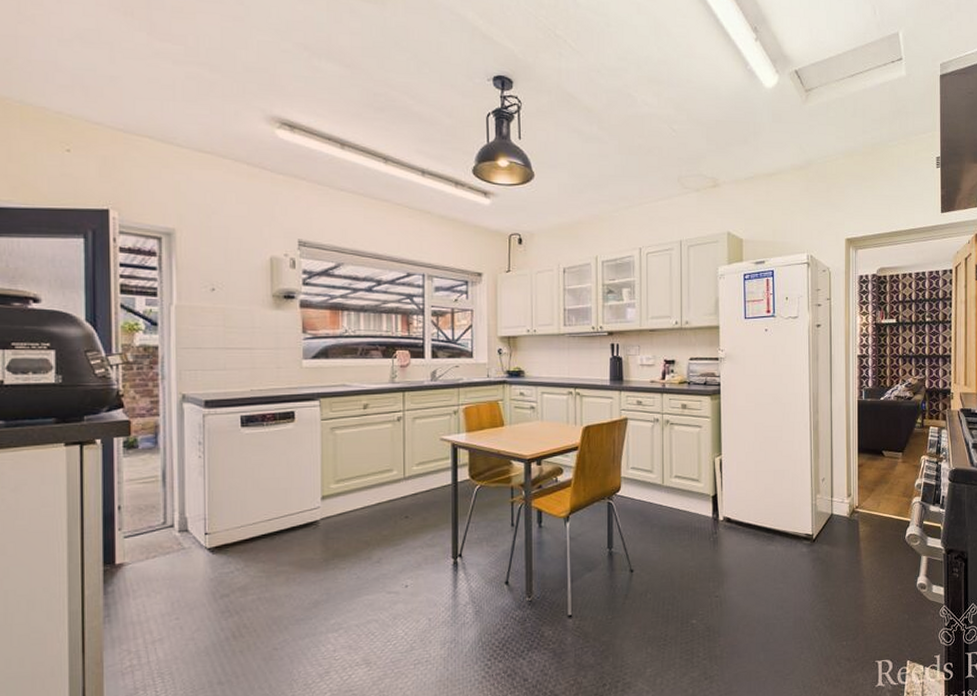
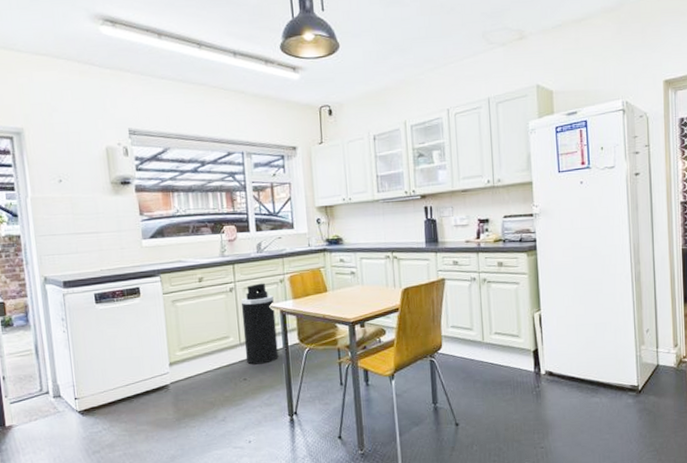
trash can: none [408,413,446,501] -> present [241,283,279,365]

